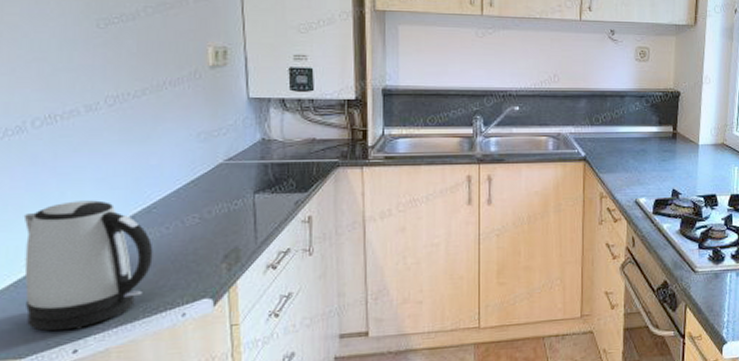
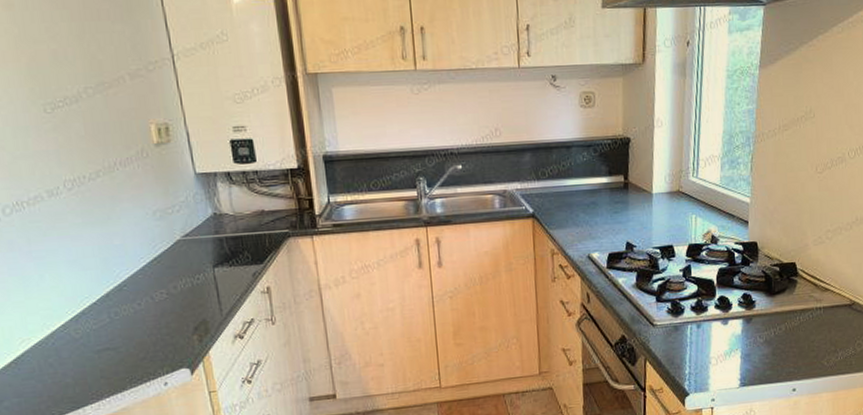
kettle: present [23,200,153,332] -> none [11,281,131,403]

